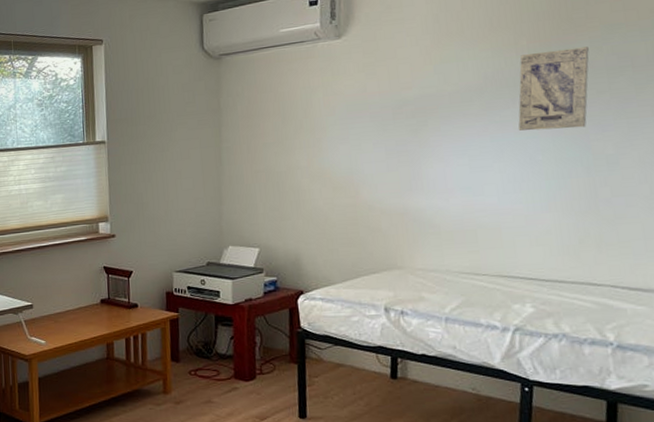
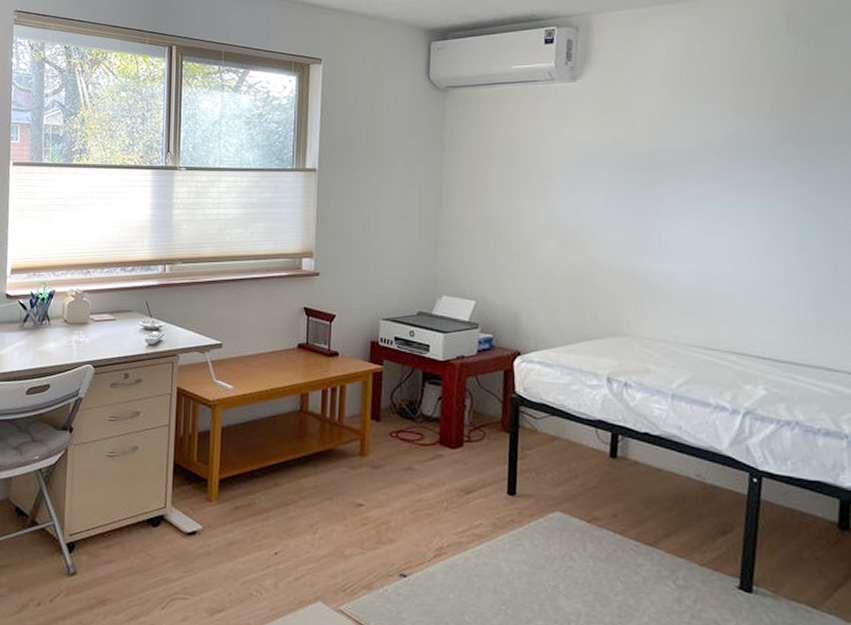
wall art: present [518,46,589,131] -> none [757,114,834,199]

